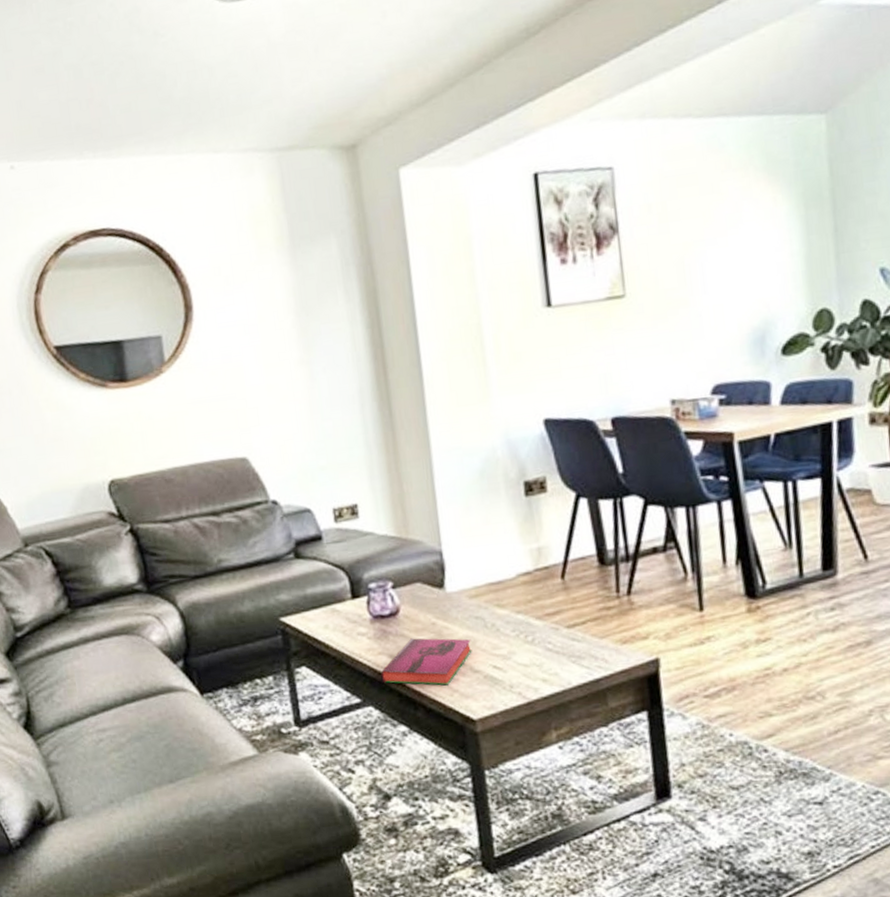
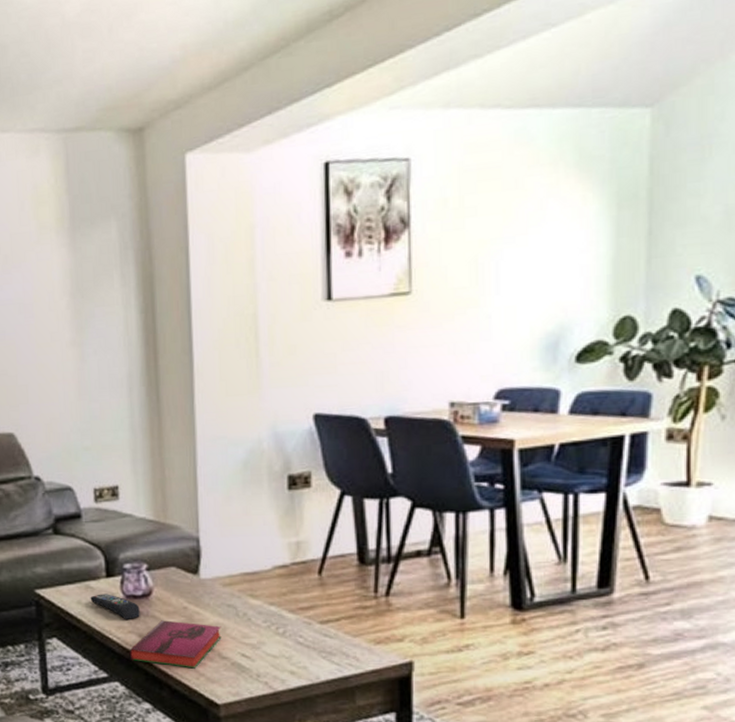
remote control: none [337,615,389,641] -> present [90,594,140,619]

